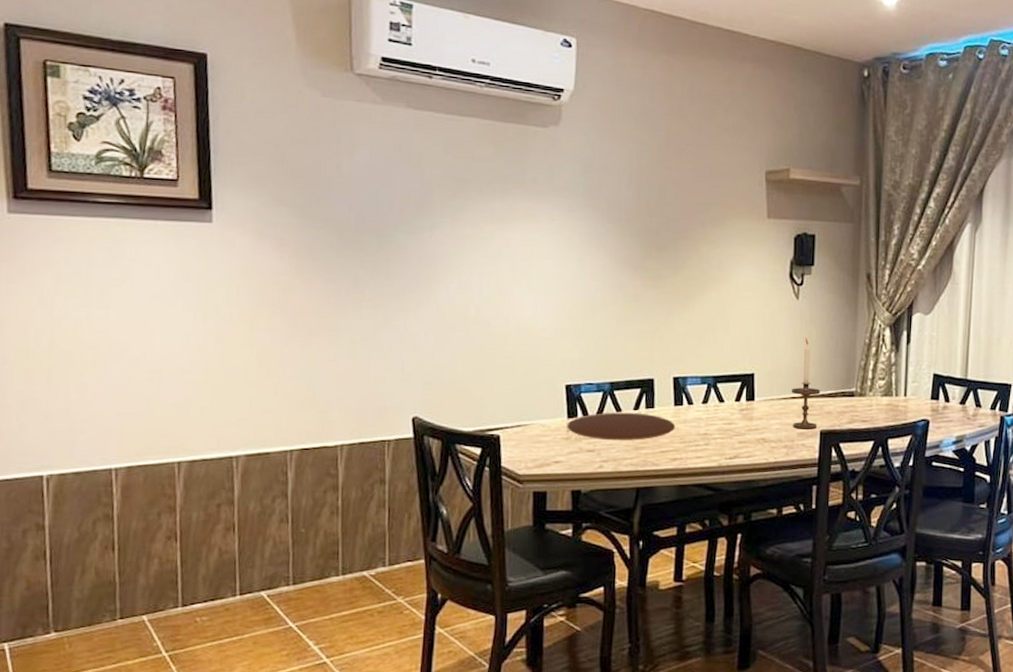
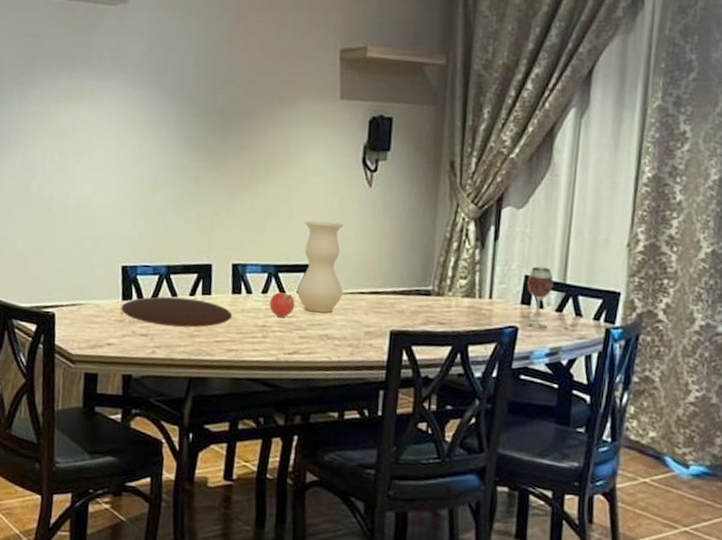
fruit: none [710,402,734,425] -> present [269,292,295,317]
vase: none [734,333,777,419] -> present [296,221,344,313]
candlestick: present [792,336,821,429] -> none [360,227,393,329]
wineglass: none [936,365,957,421] -> present [526,266,554,329]

